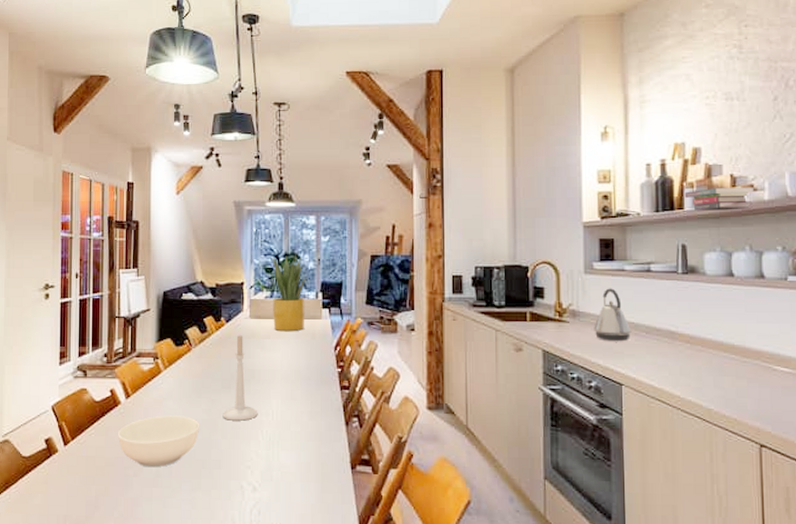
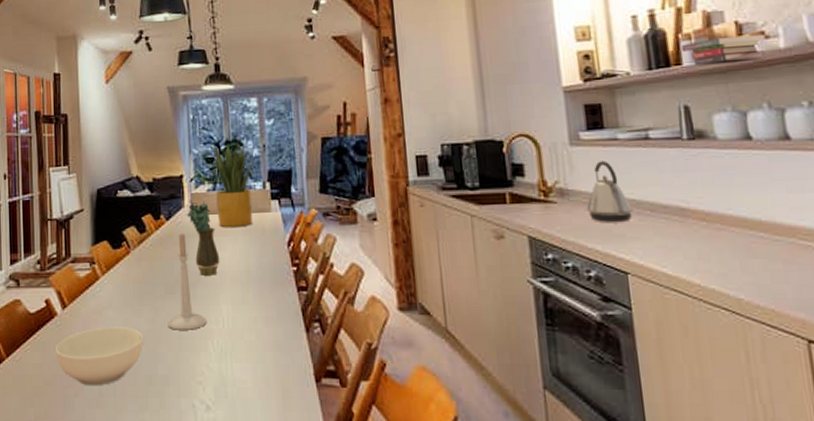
vase: none [246,305,273,373] -> present [187,200,220,276]

